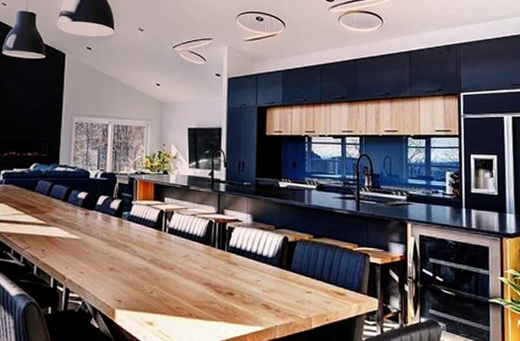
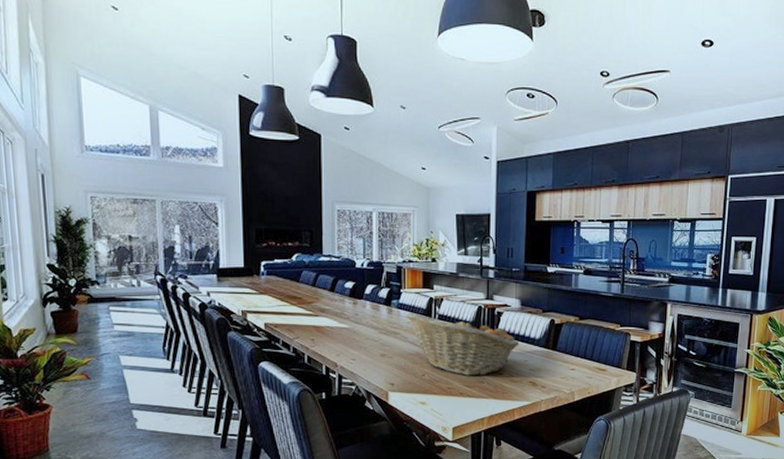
fruit basket: none [136,225,251,295] -> present [406,312,519,376]

